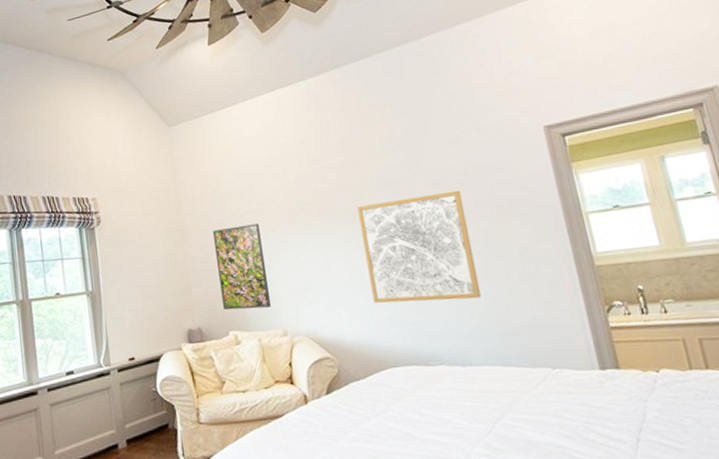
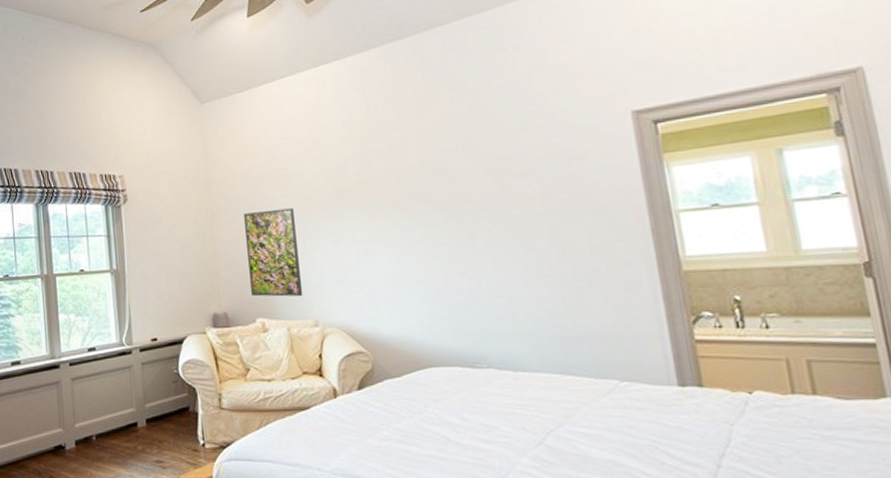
wall art: present [357,190,482,303] -> none [404,180,542,300]

